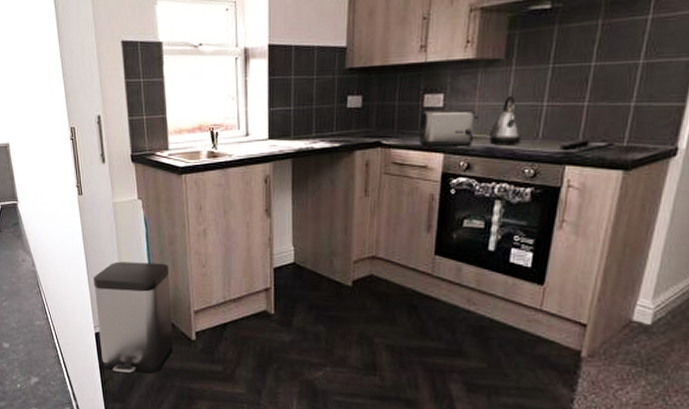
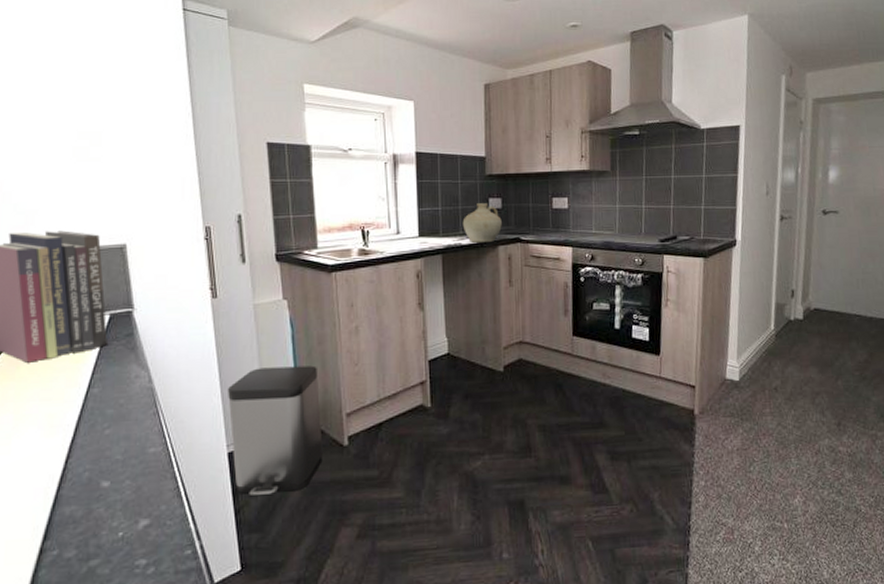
ceramic jug: none [316,101,361,146] -> present [462,203,502,242]
toaster: present [420,109,479,146] -> none [551,210,596,241]
kettle: present [488,96,524,146] -> none [605,200,631,240]

